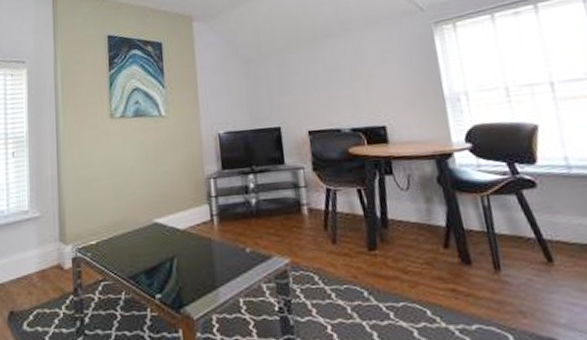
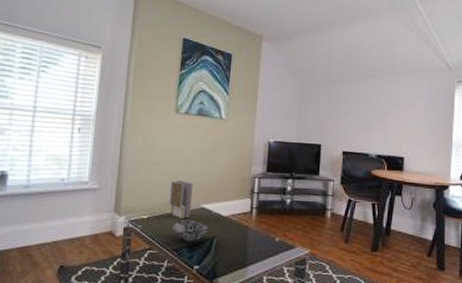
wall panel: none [115,193,144,239] -> present [169,179,193,219]
decorative bowl: none [124,239,167,267] -> present [172,220,209,242]

